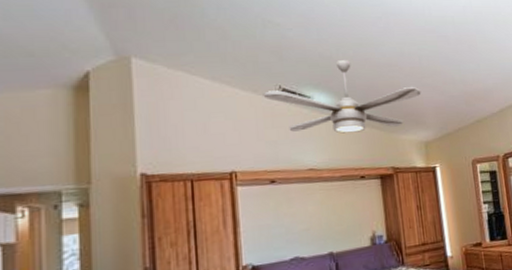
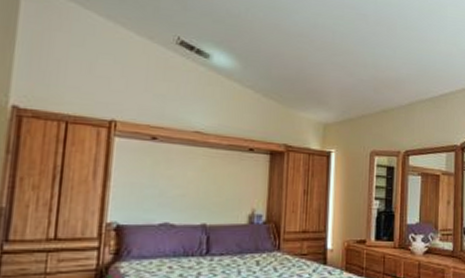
ceiling fan: present [263,60,421,134] -> none [159,21,329,102]

